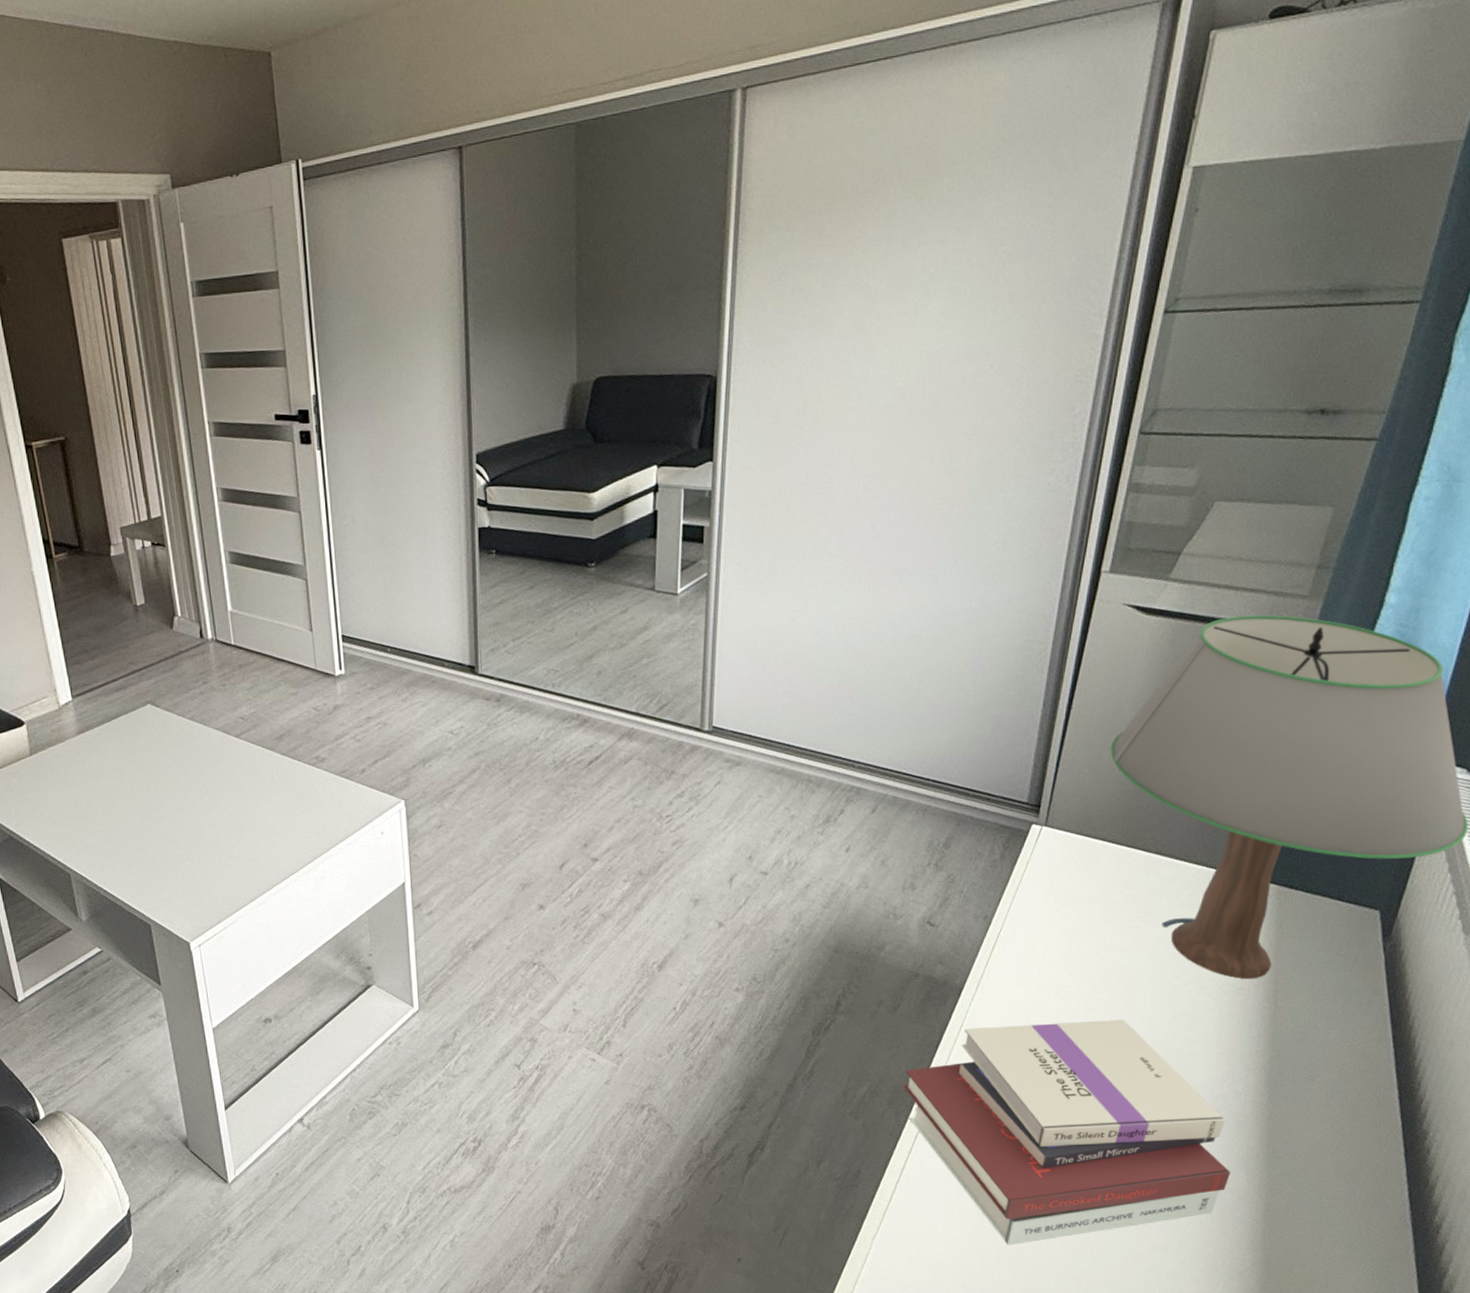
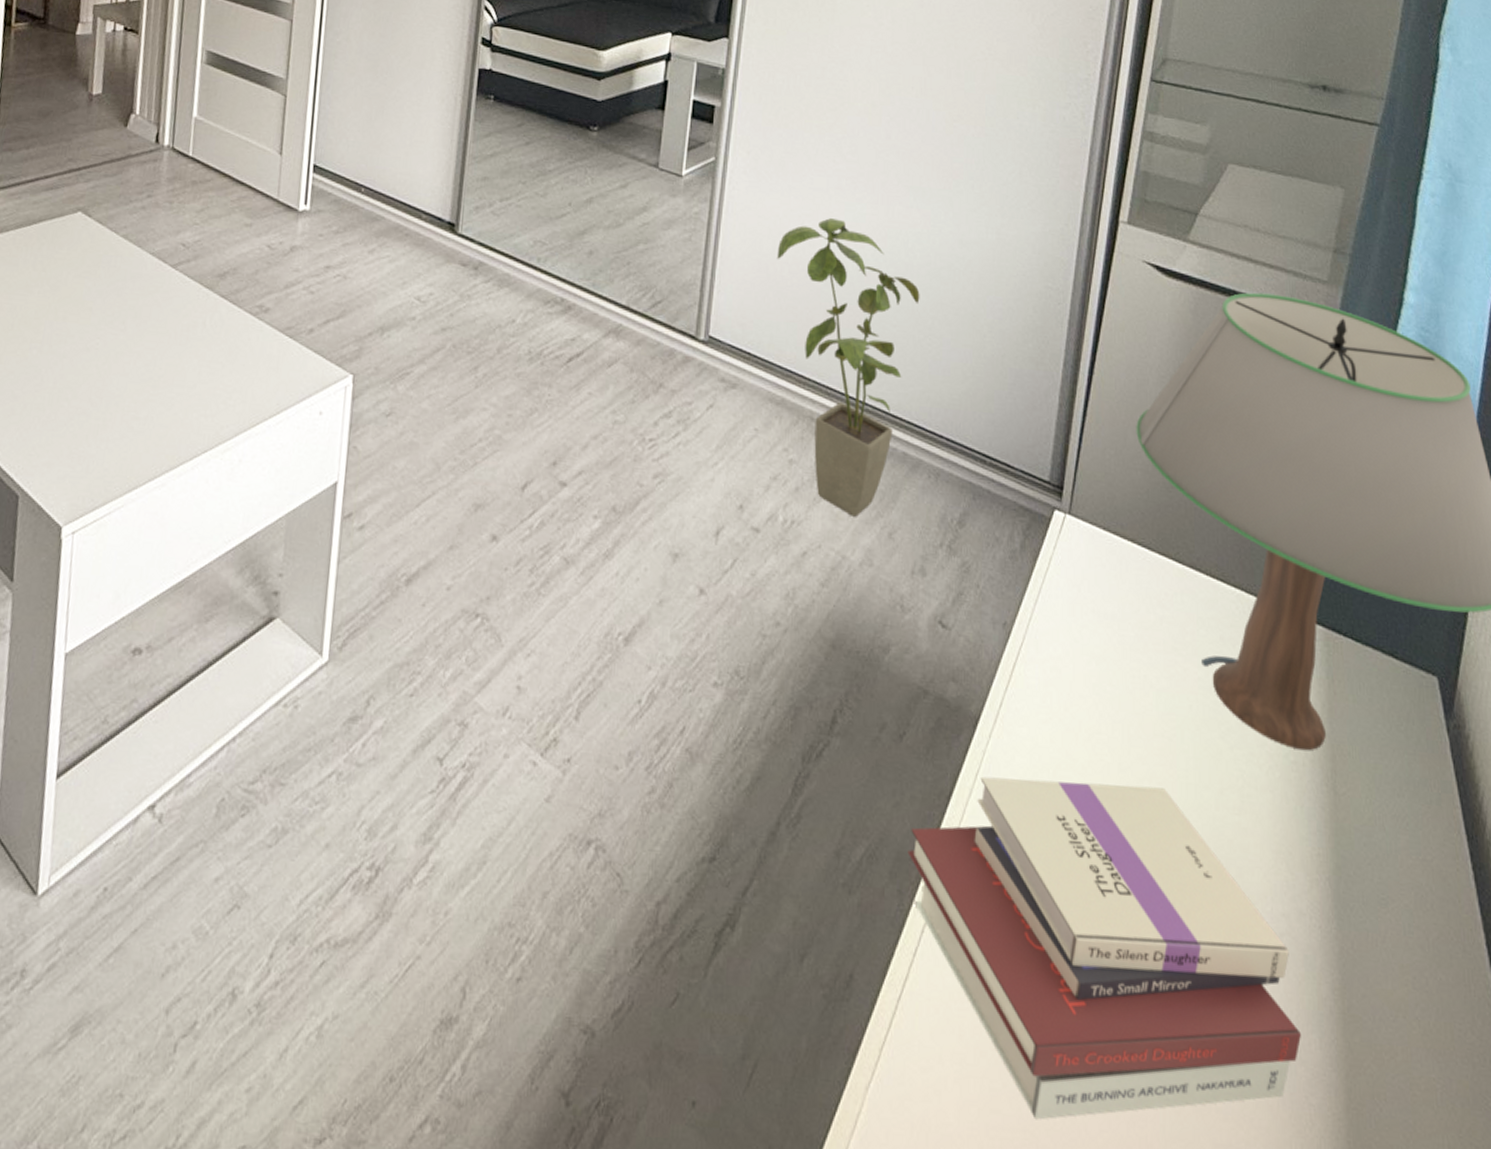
house plant: none [771,610,907,852] -> present [776,218,920,517]

